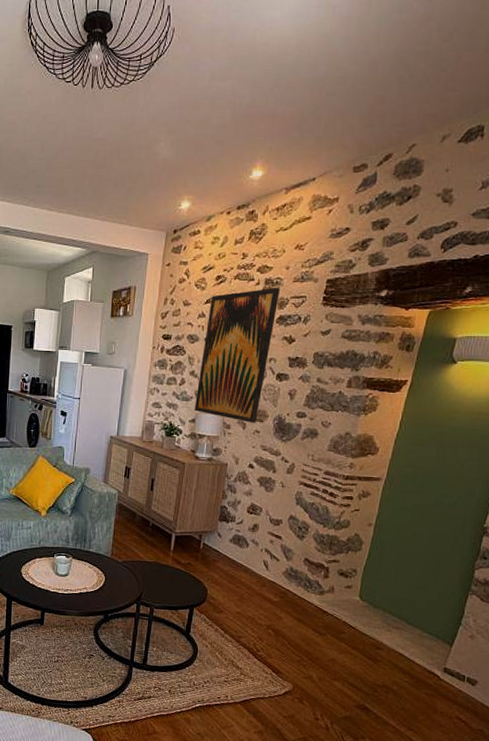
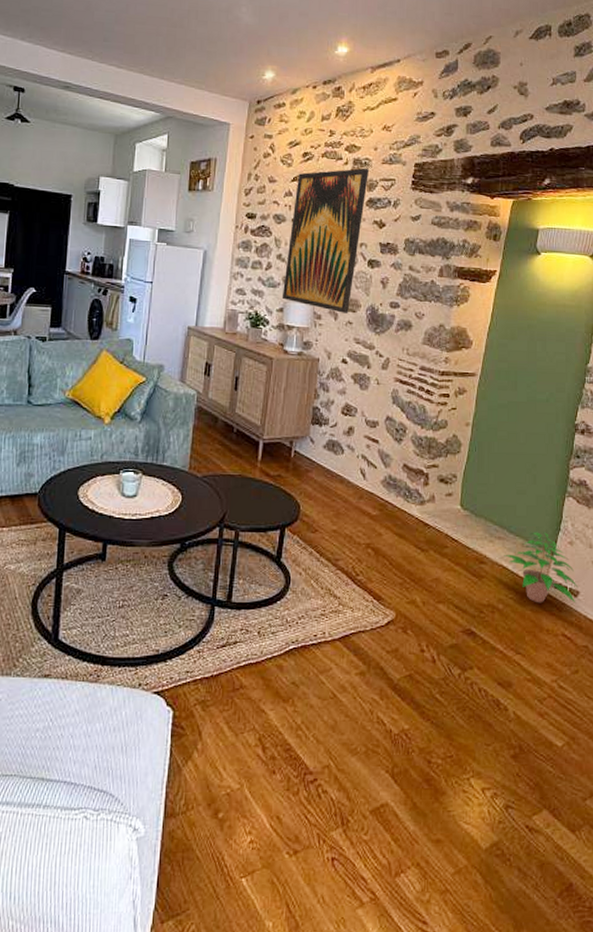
potted plant: none [401,624,477,690] -> present [504,532,579,603]

